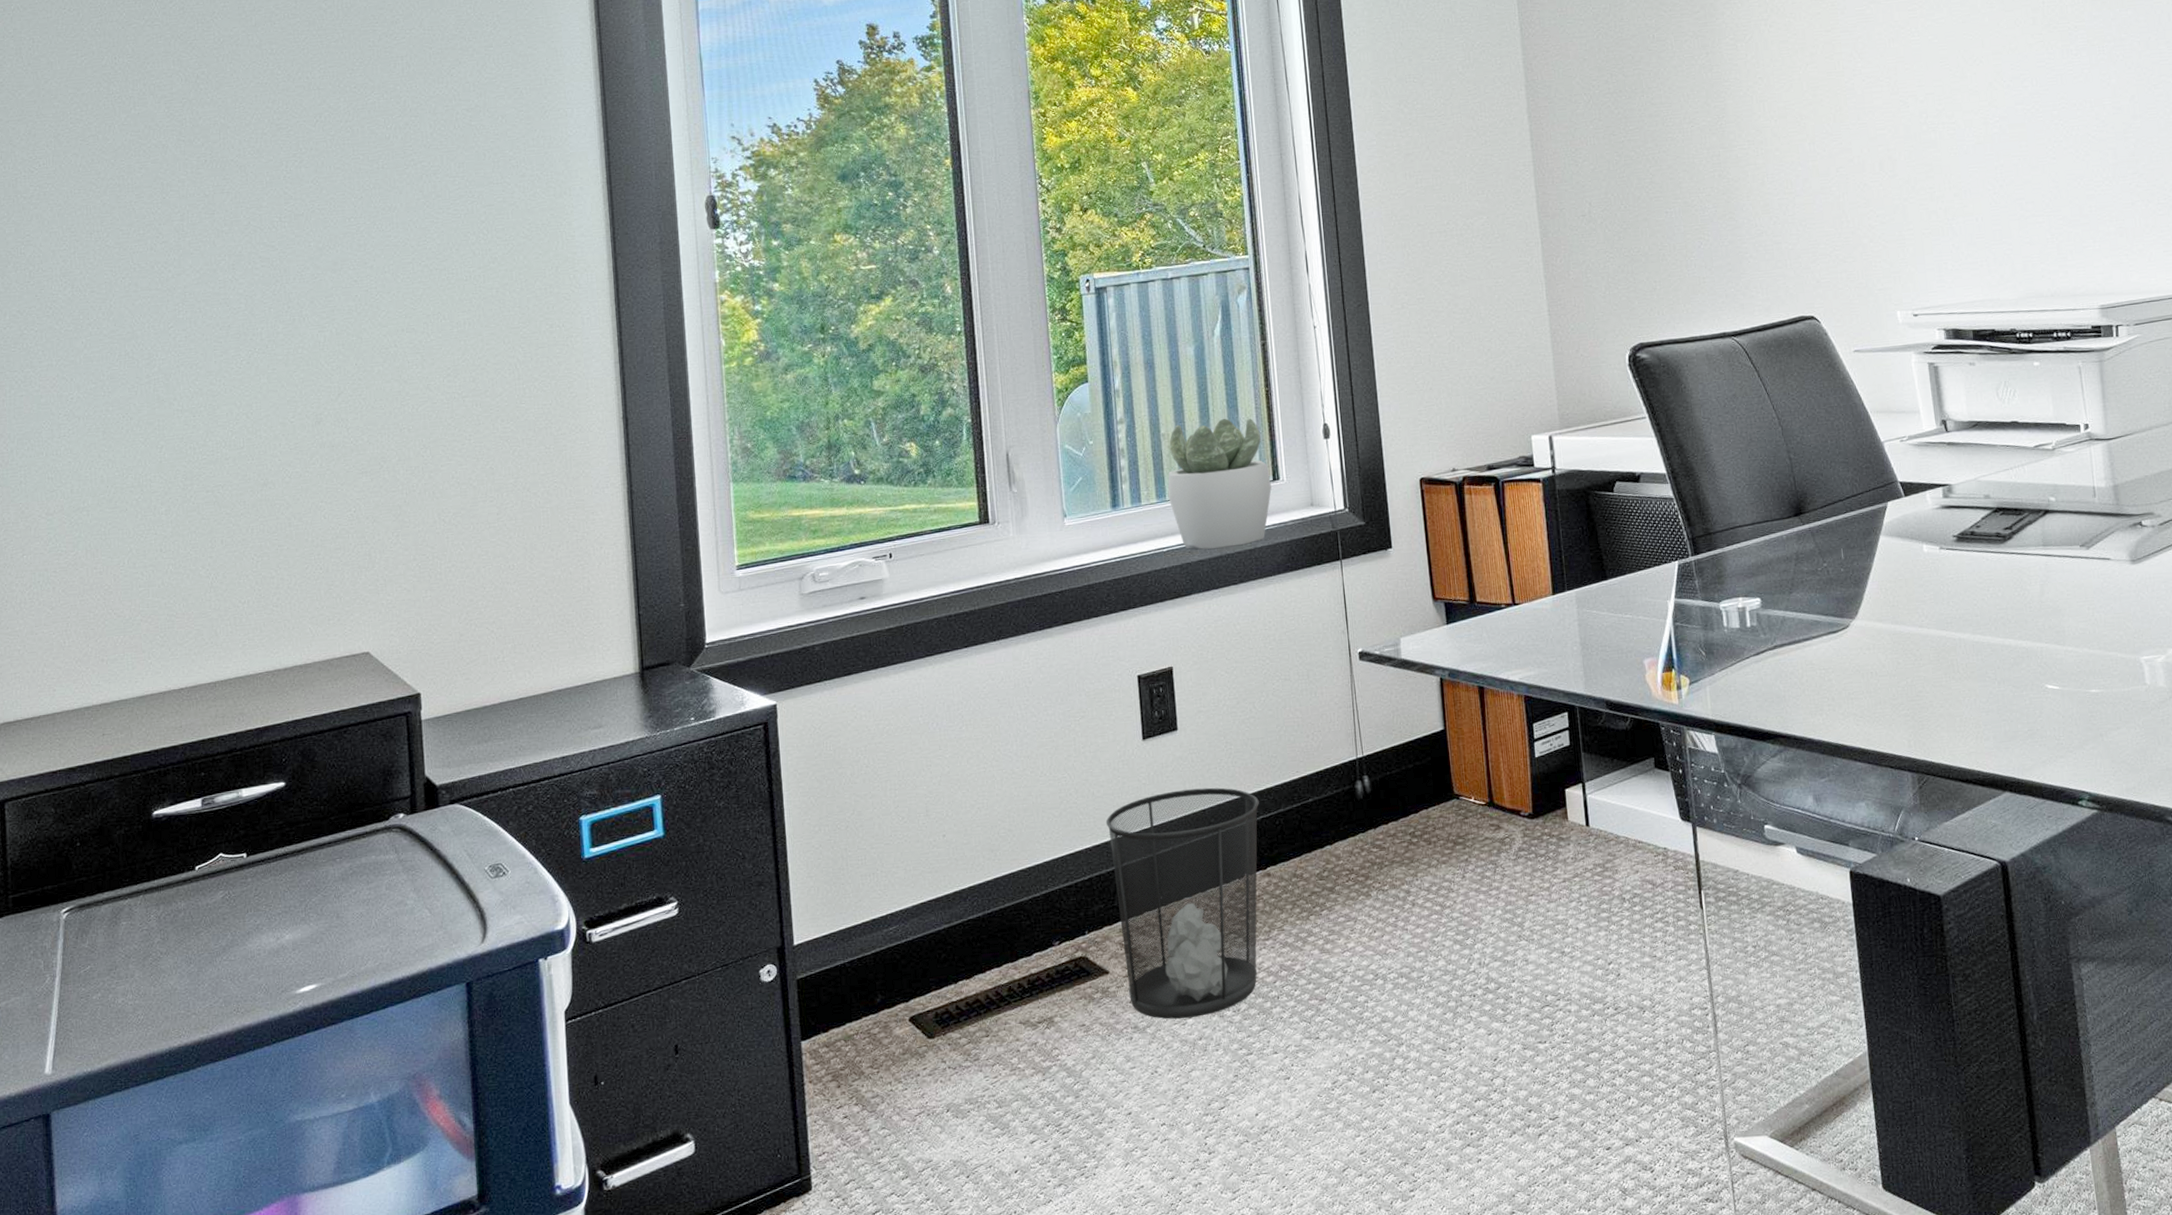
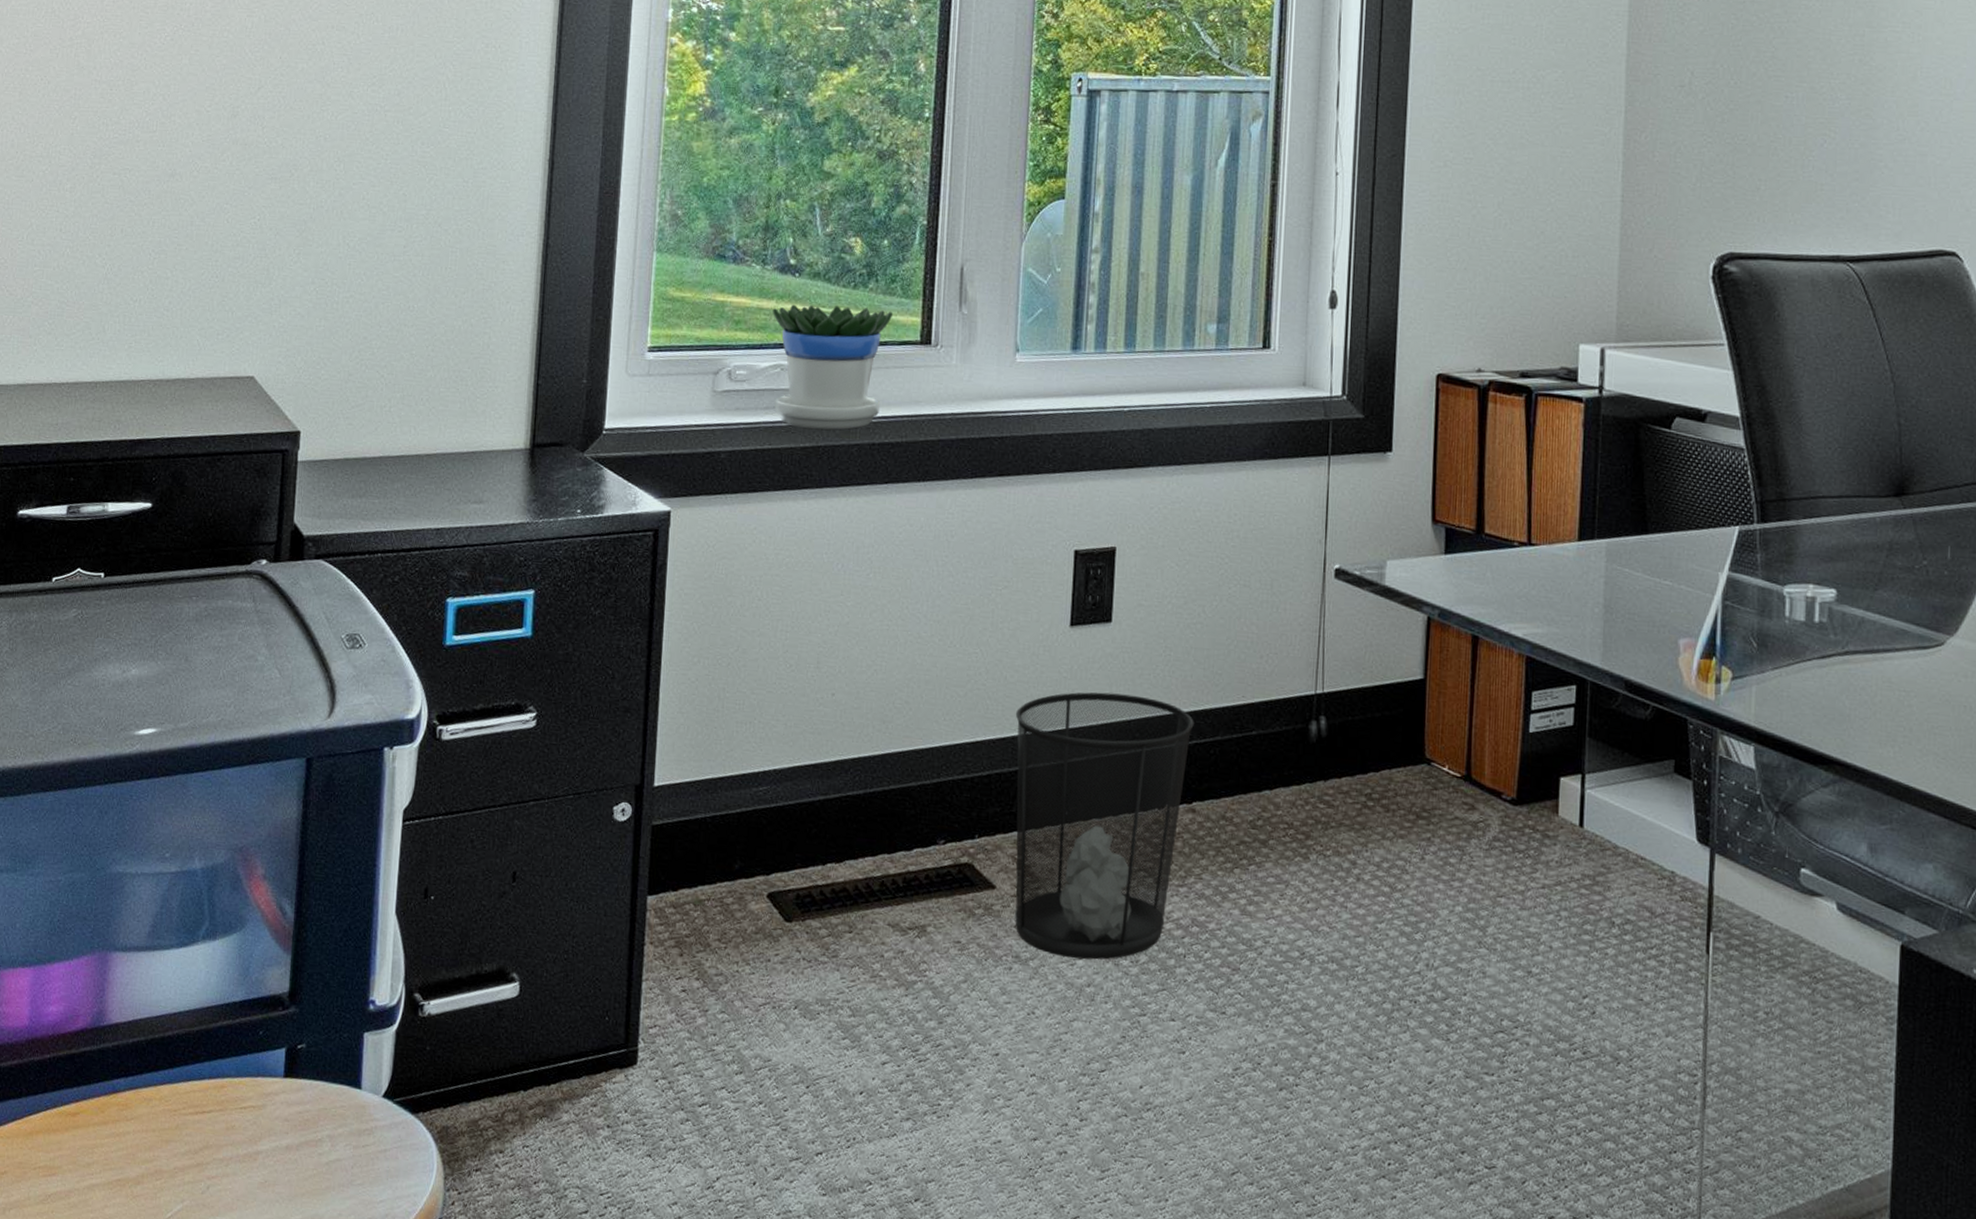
flowerpot: none [844,500,953,614] -> present [772,304,893,431]
succulent plant: present [1167,418,1272,550] -> none [1138,264,1260,419]

